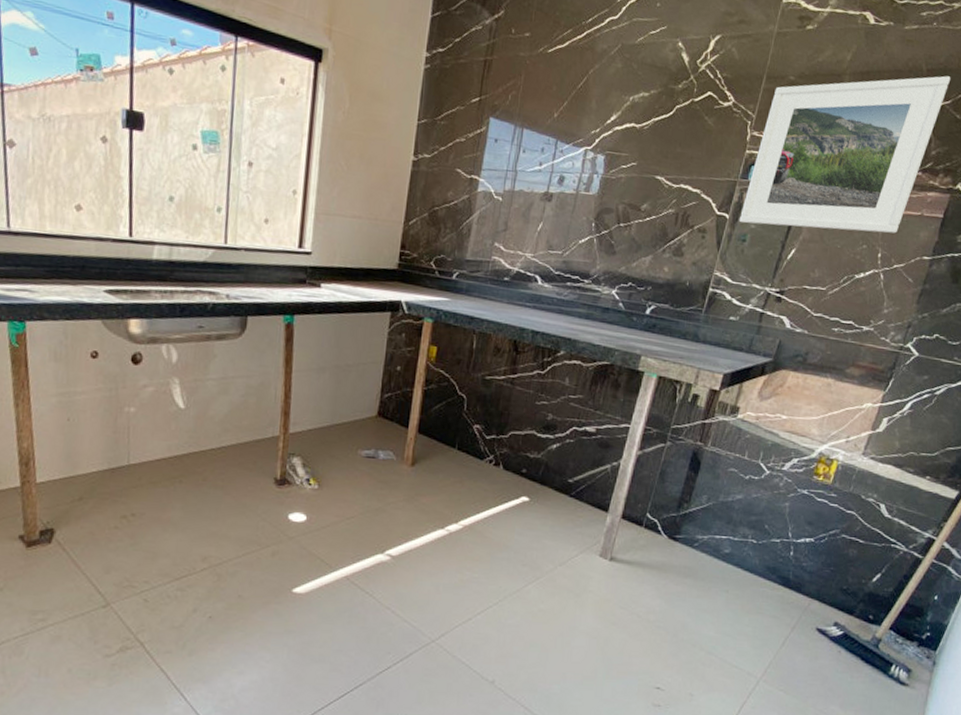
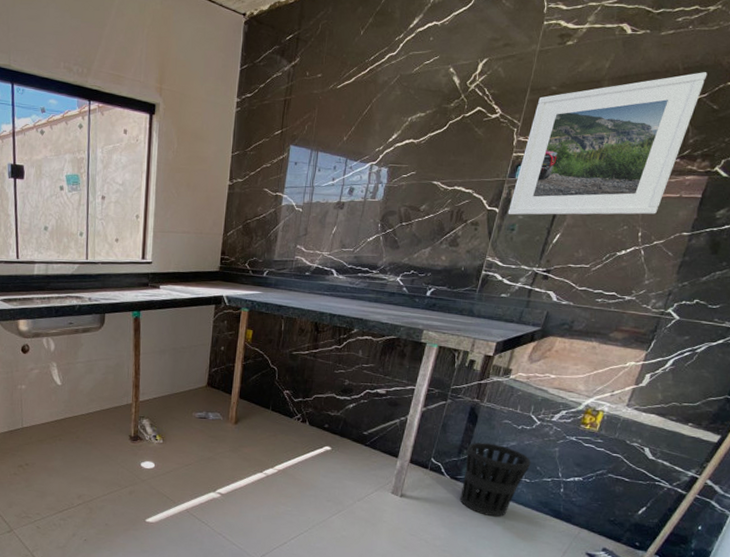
wastebasket: none [677,494,759,586] -> present [459,442,531,517]

